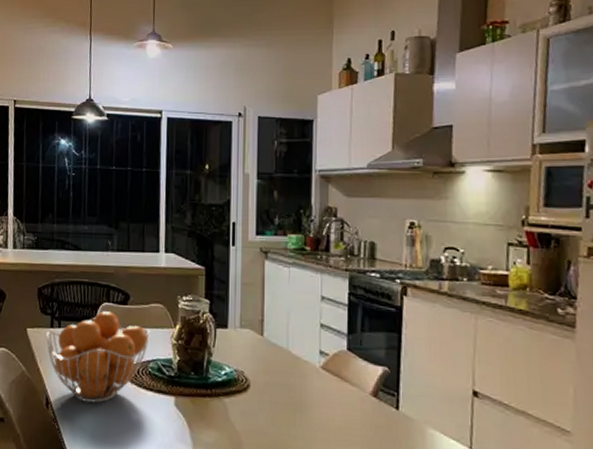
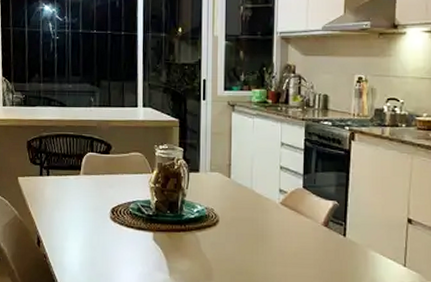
fruit basket: present [46,311,150,403] -> none [36,160,131,240]

